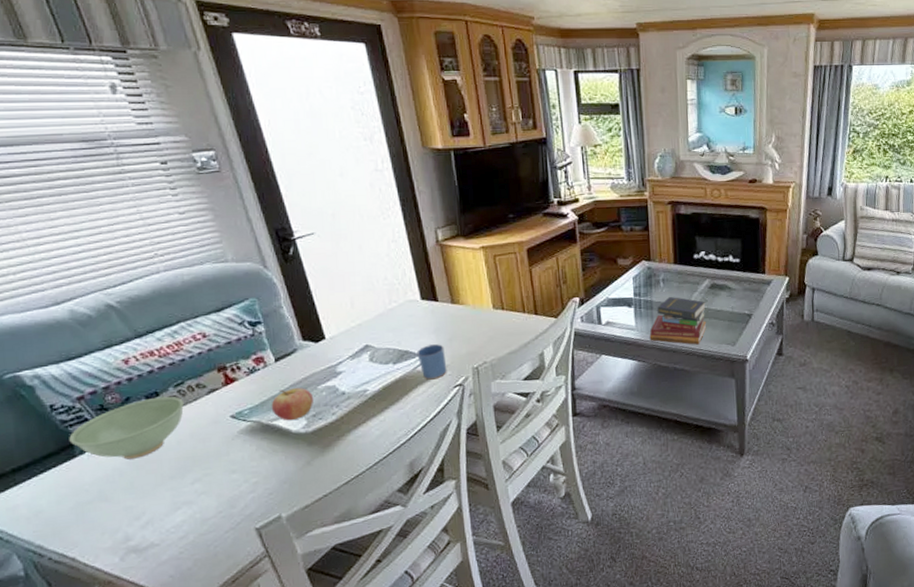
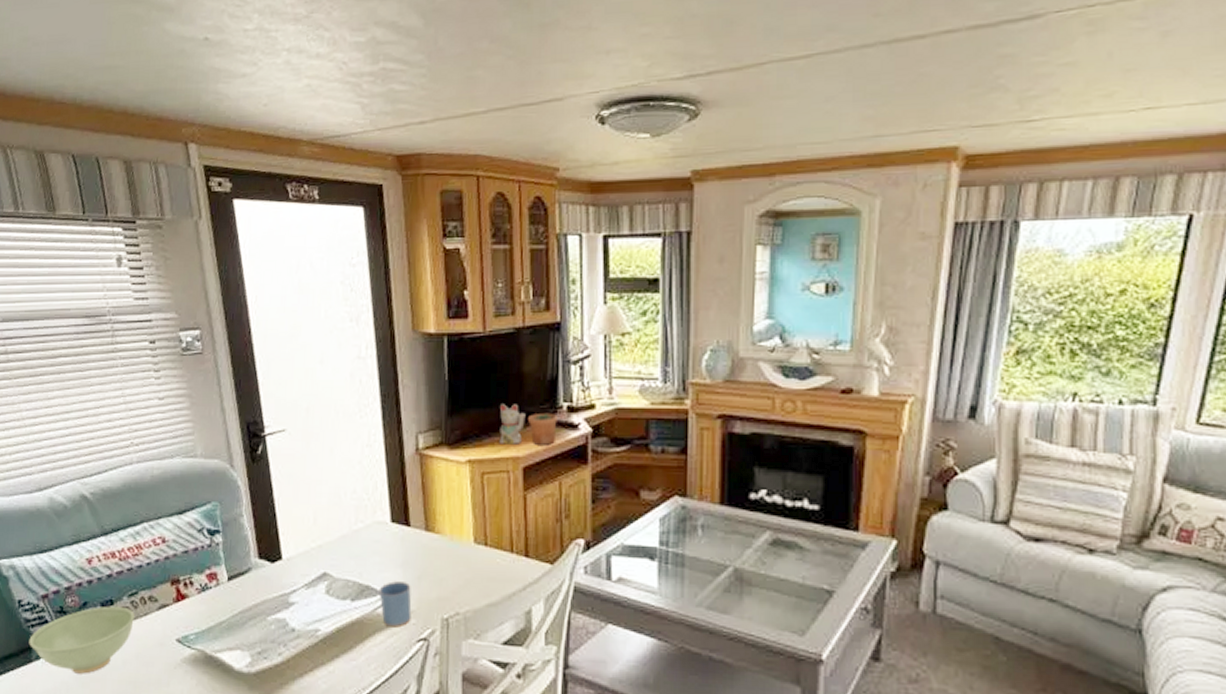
fruit: present [271,388,313,421] -> none [217,615,261,656]
decorative figurine: none [504,201,525,233] -> present [499,404,525,445]
planter: none [527,207,551,232] -> present [528,412,557,445]
books: present [649,296,707,345] -> none [677,550,763,627]

